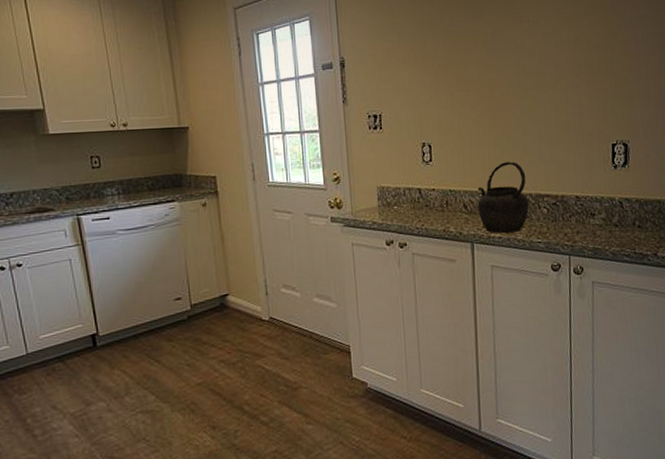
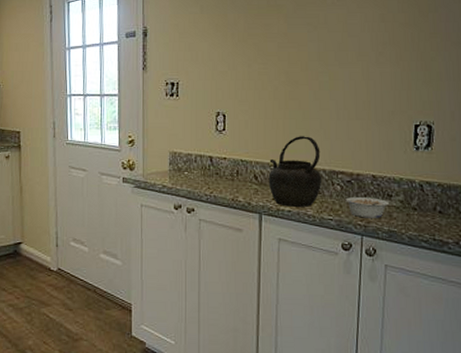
legume: none [552,217,593,238] -> present [345,196,389,218]

